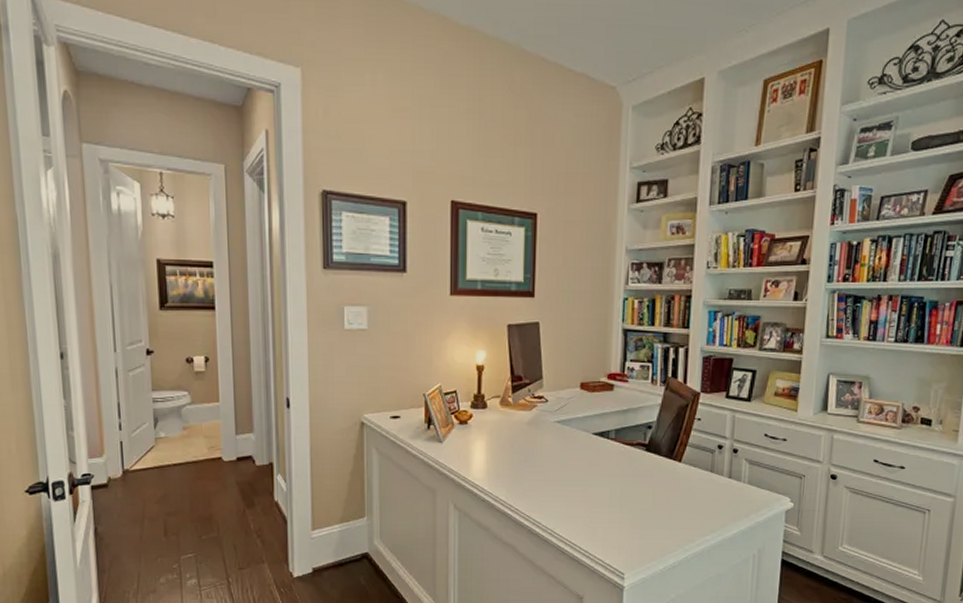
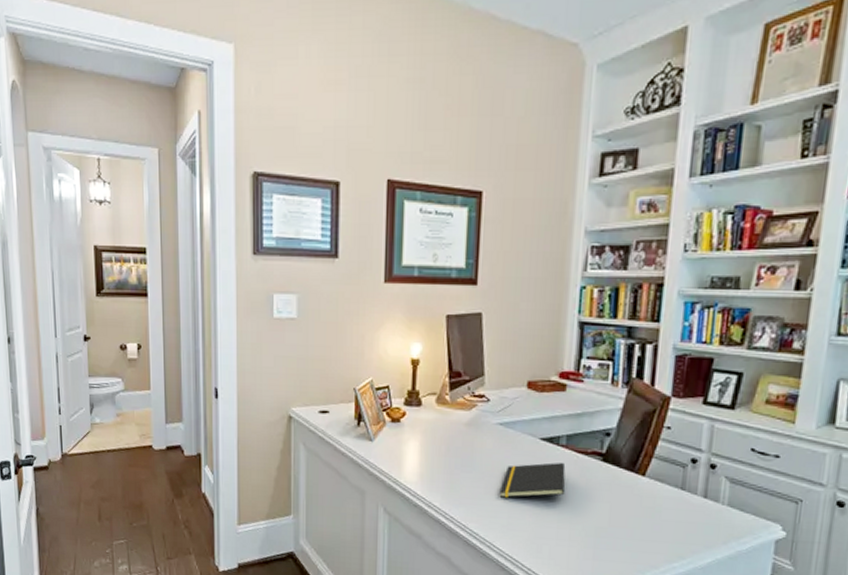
notepad: none [558,454,616,488] -> present [499,462,566,498]

